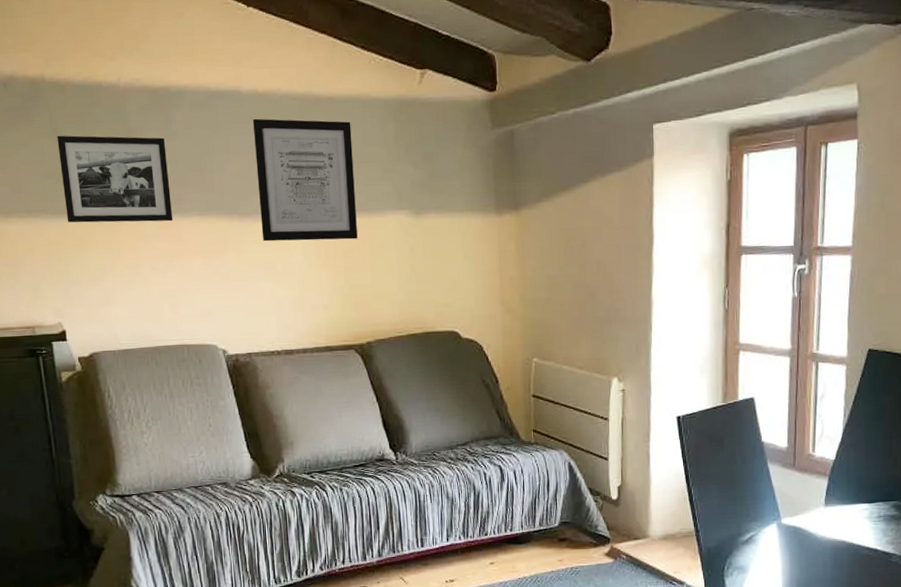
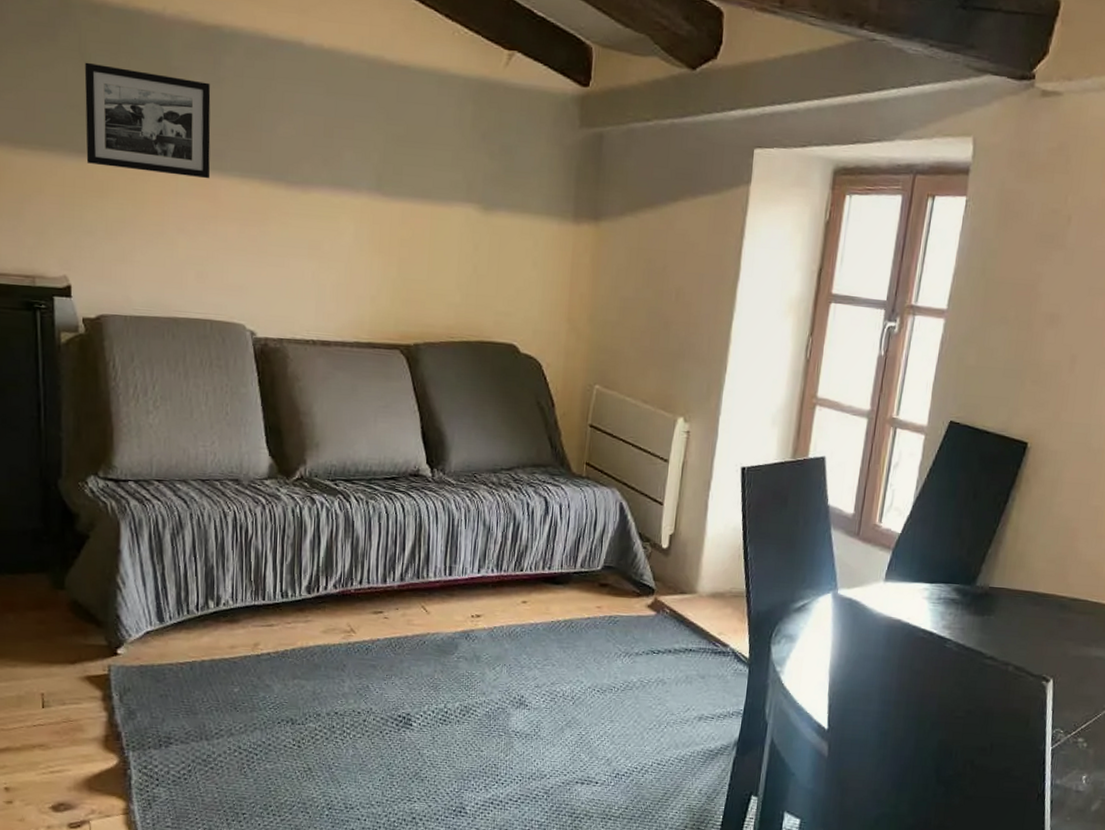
wall art: present [252,118,358,242] -> none [309,77,425,228]

